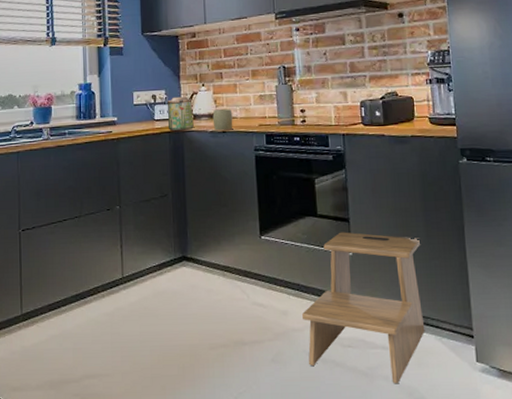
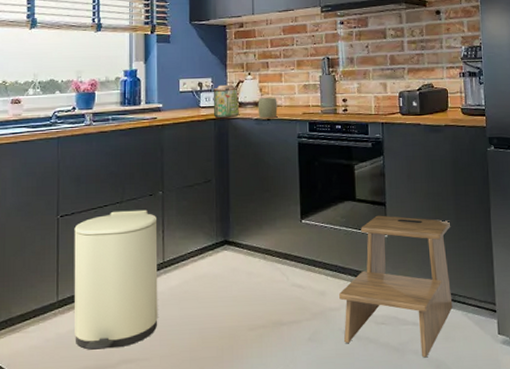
pedal bin: none [35,224,119,364] -> present [74,209,158,350]

